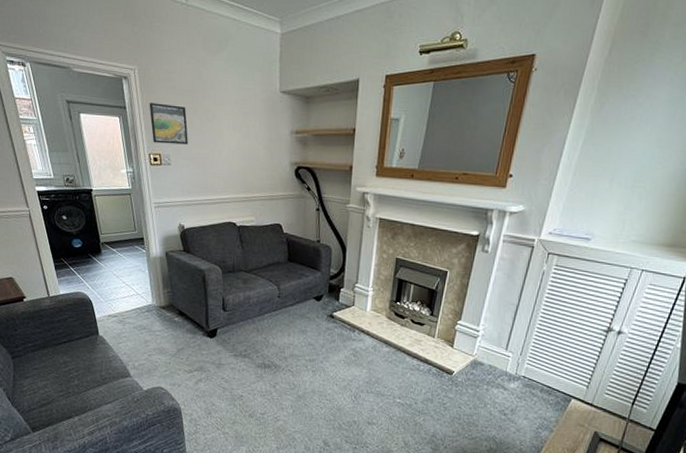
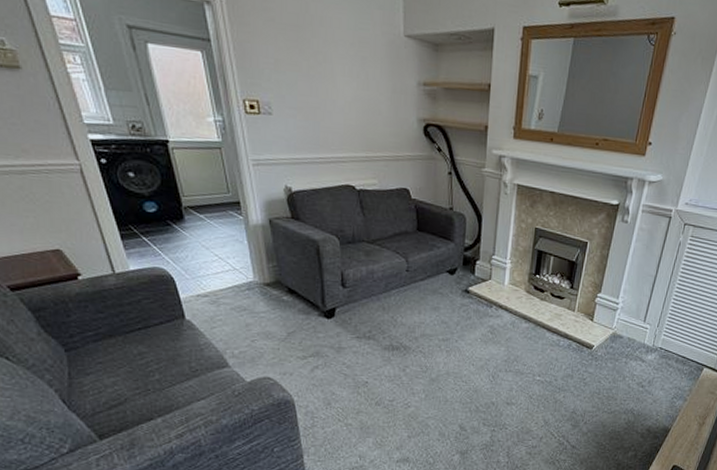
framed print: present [149,103,188,145] -> none [241,36,293,91]

